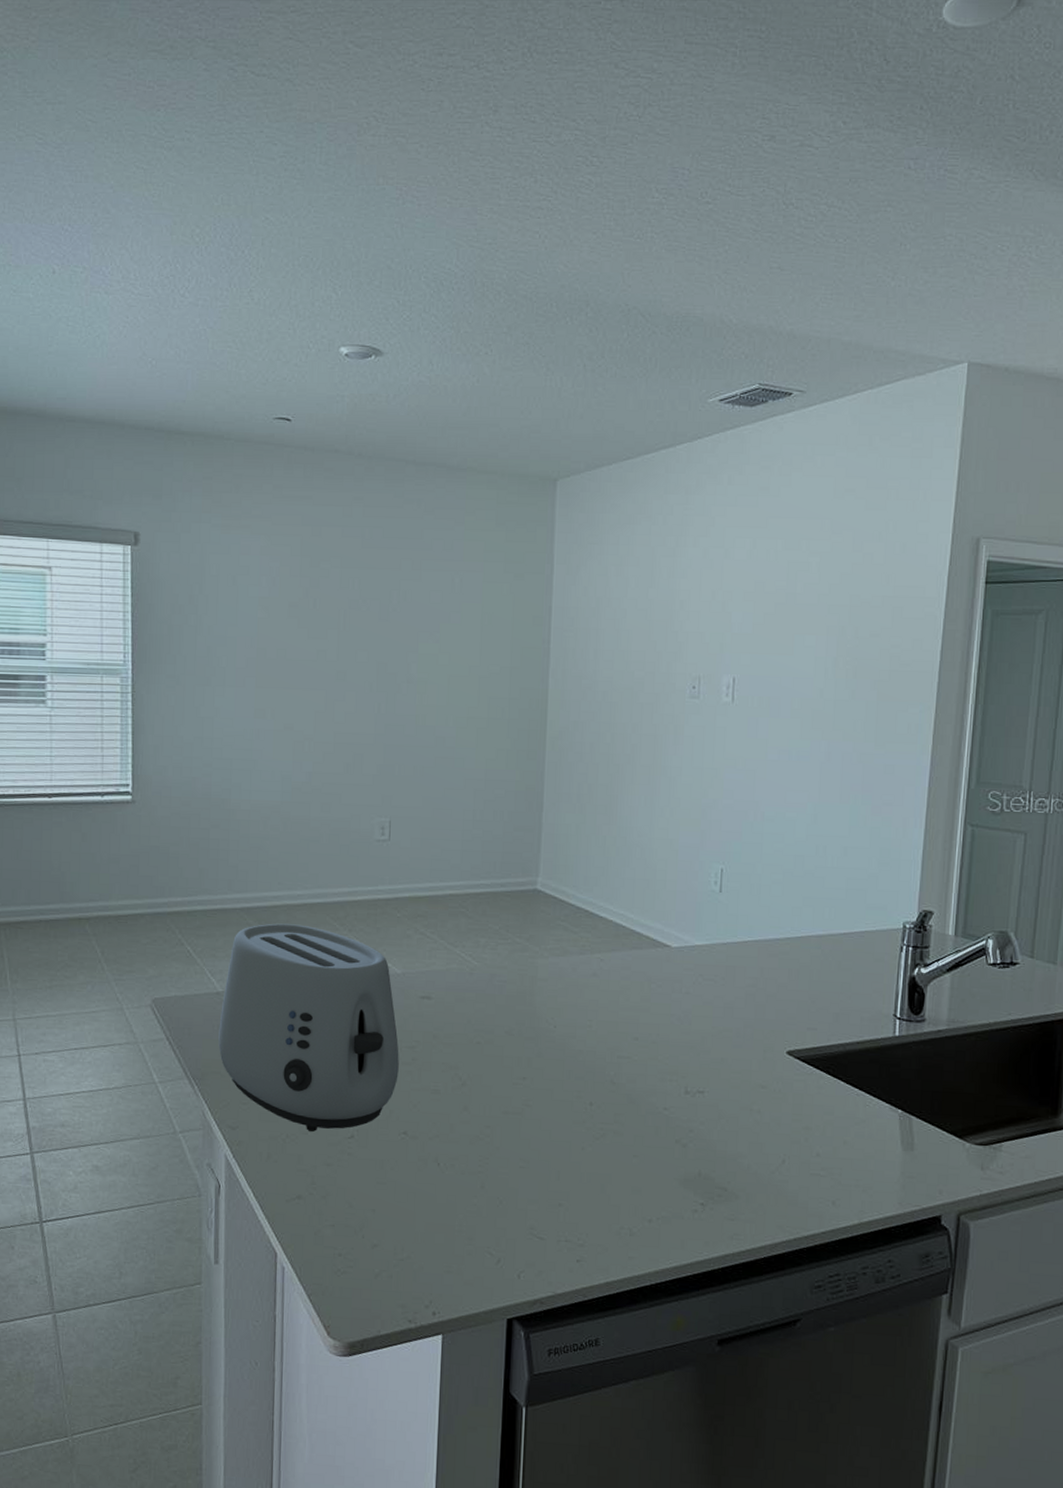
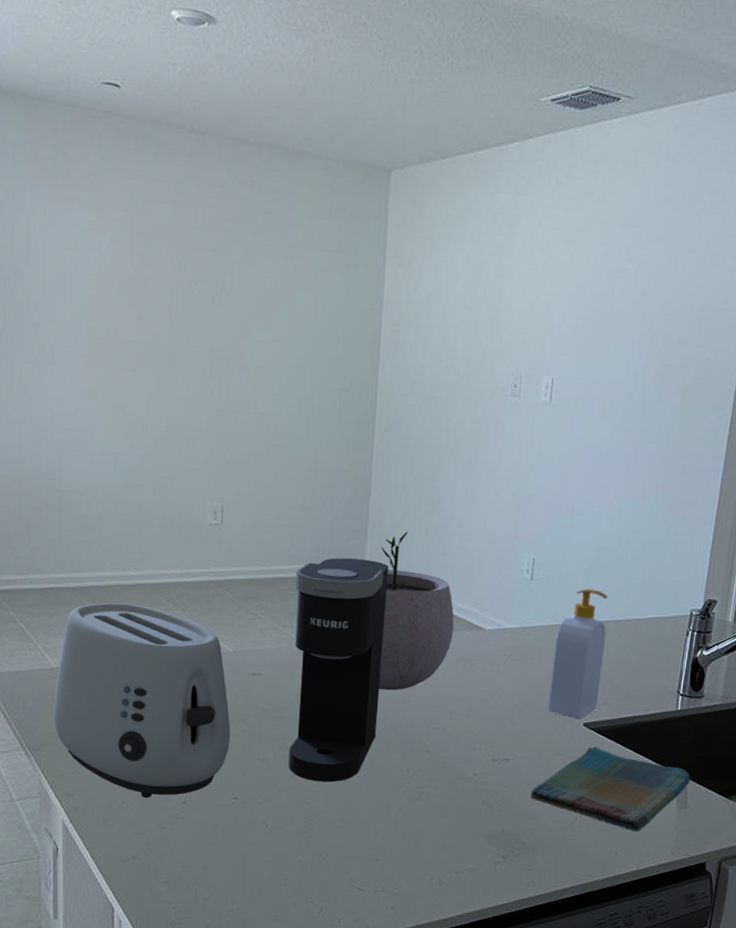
coffee maker: none [461,872,564,1117] -> present [288,557,388,783]
plant pot: none [556,842,637,1015] -> present [379,531,454,691]
dish towel: none [730,1078,916,1178] -> present [531,746,690,832]
soap bottle: none [744,901,808,1047] -> present [547,589,608,720]

